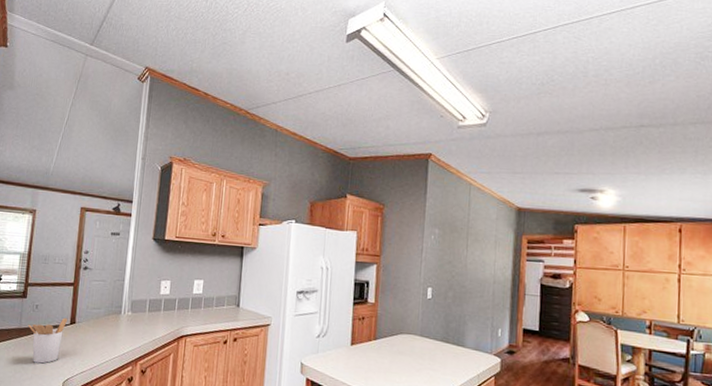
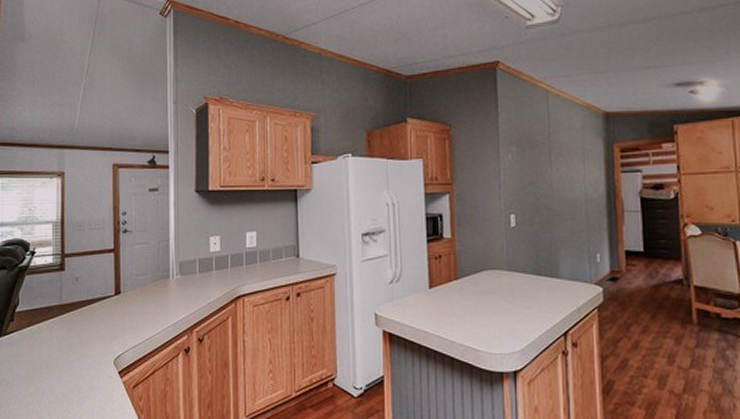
utensil holder: present [28,317,68,364] -> none [70,288,112,341]

